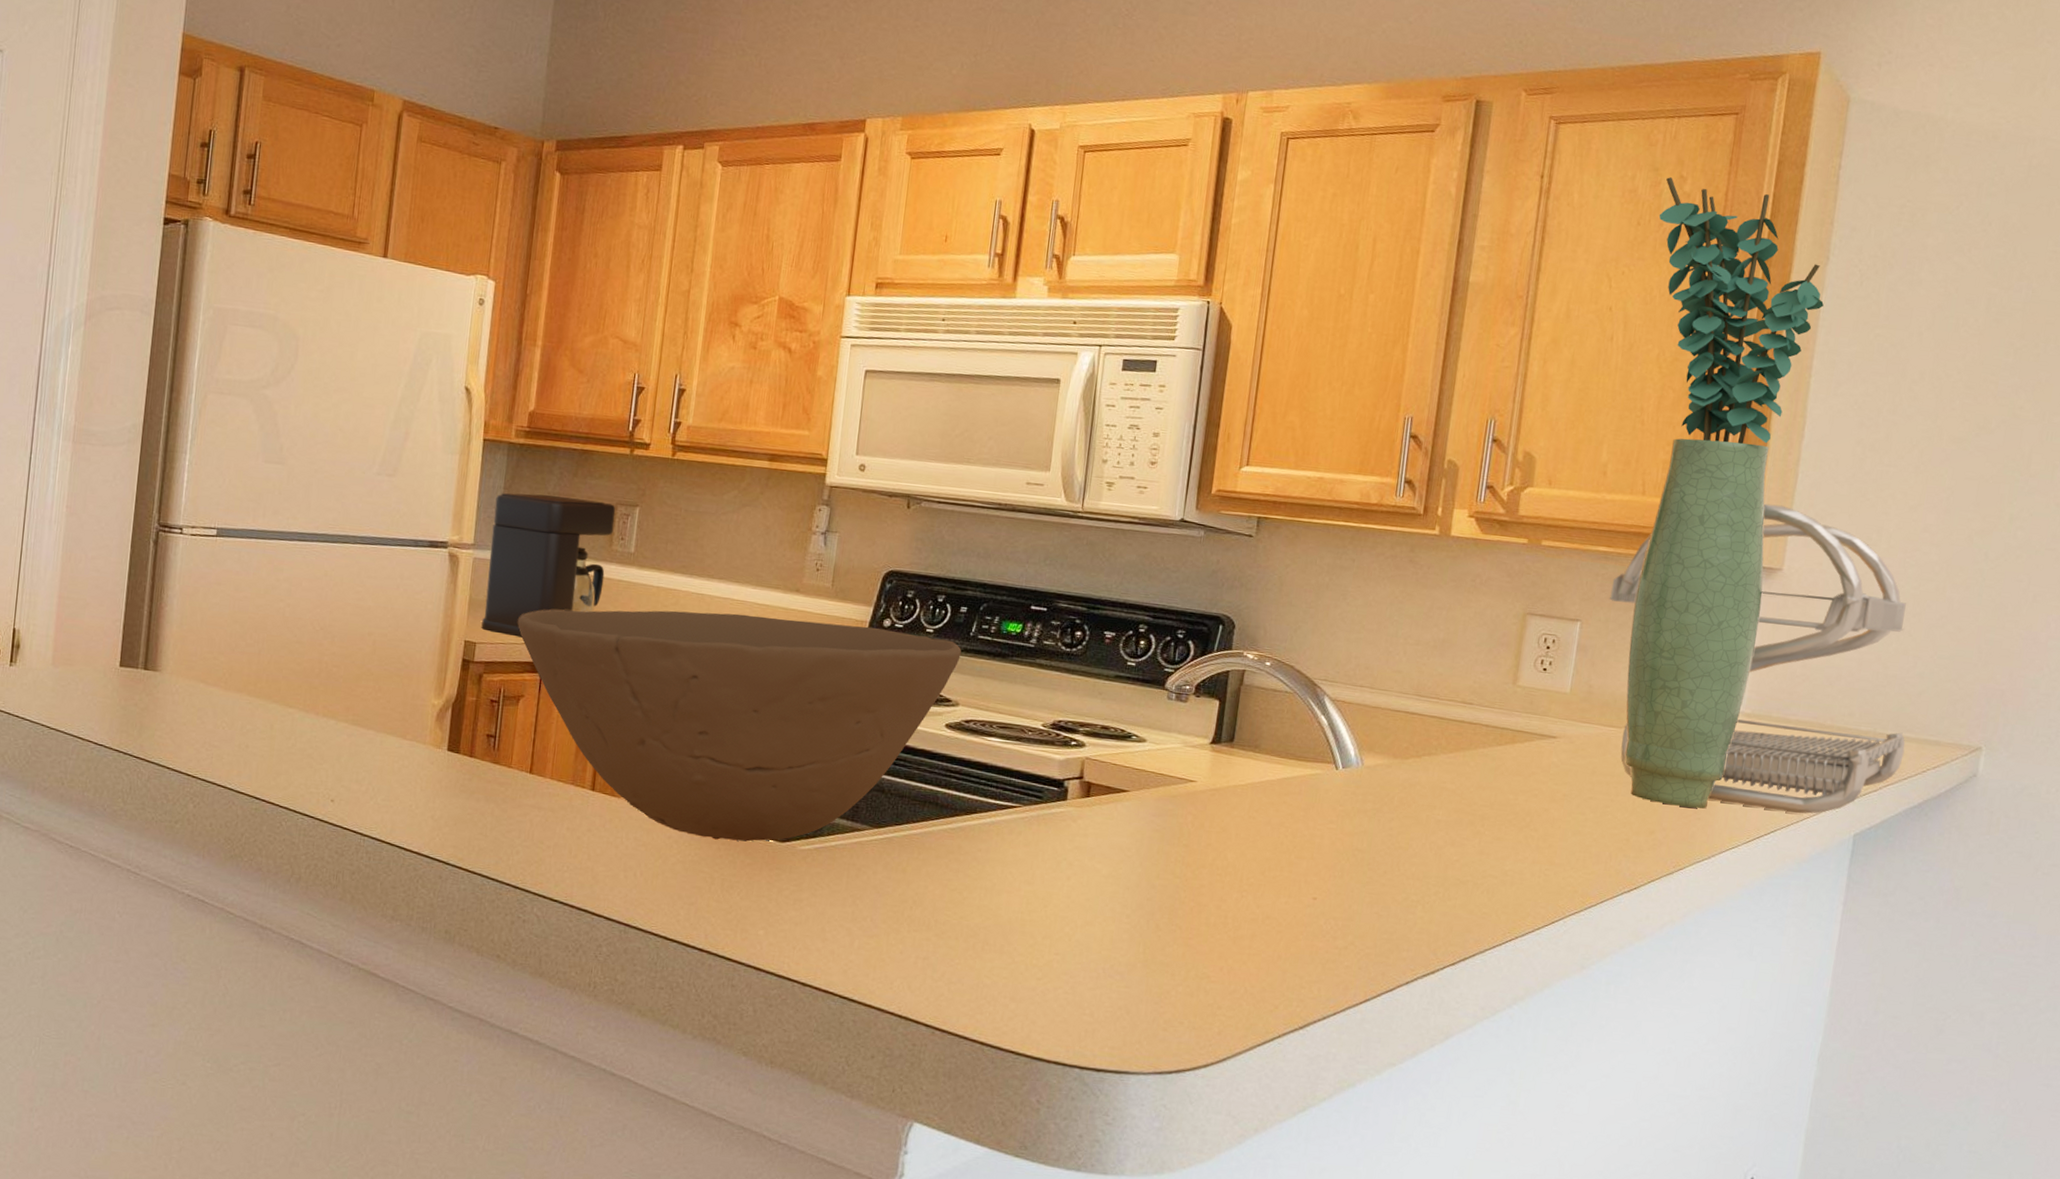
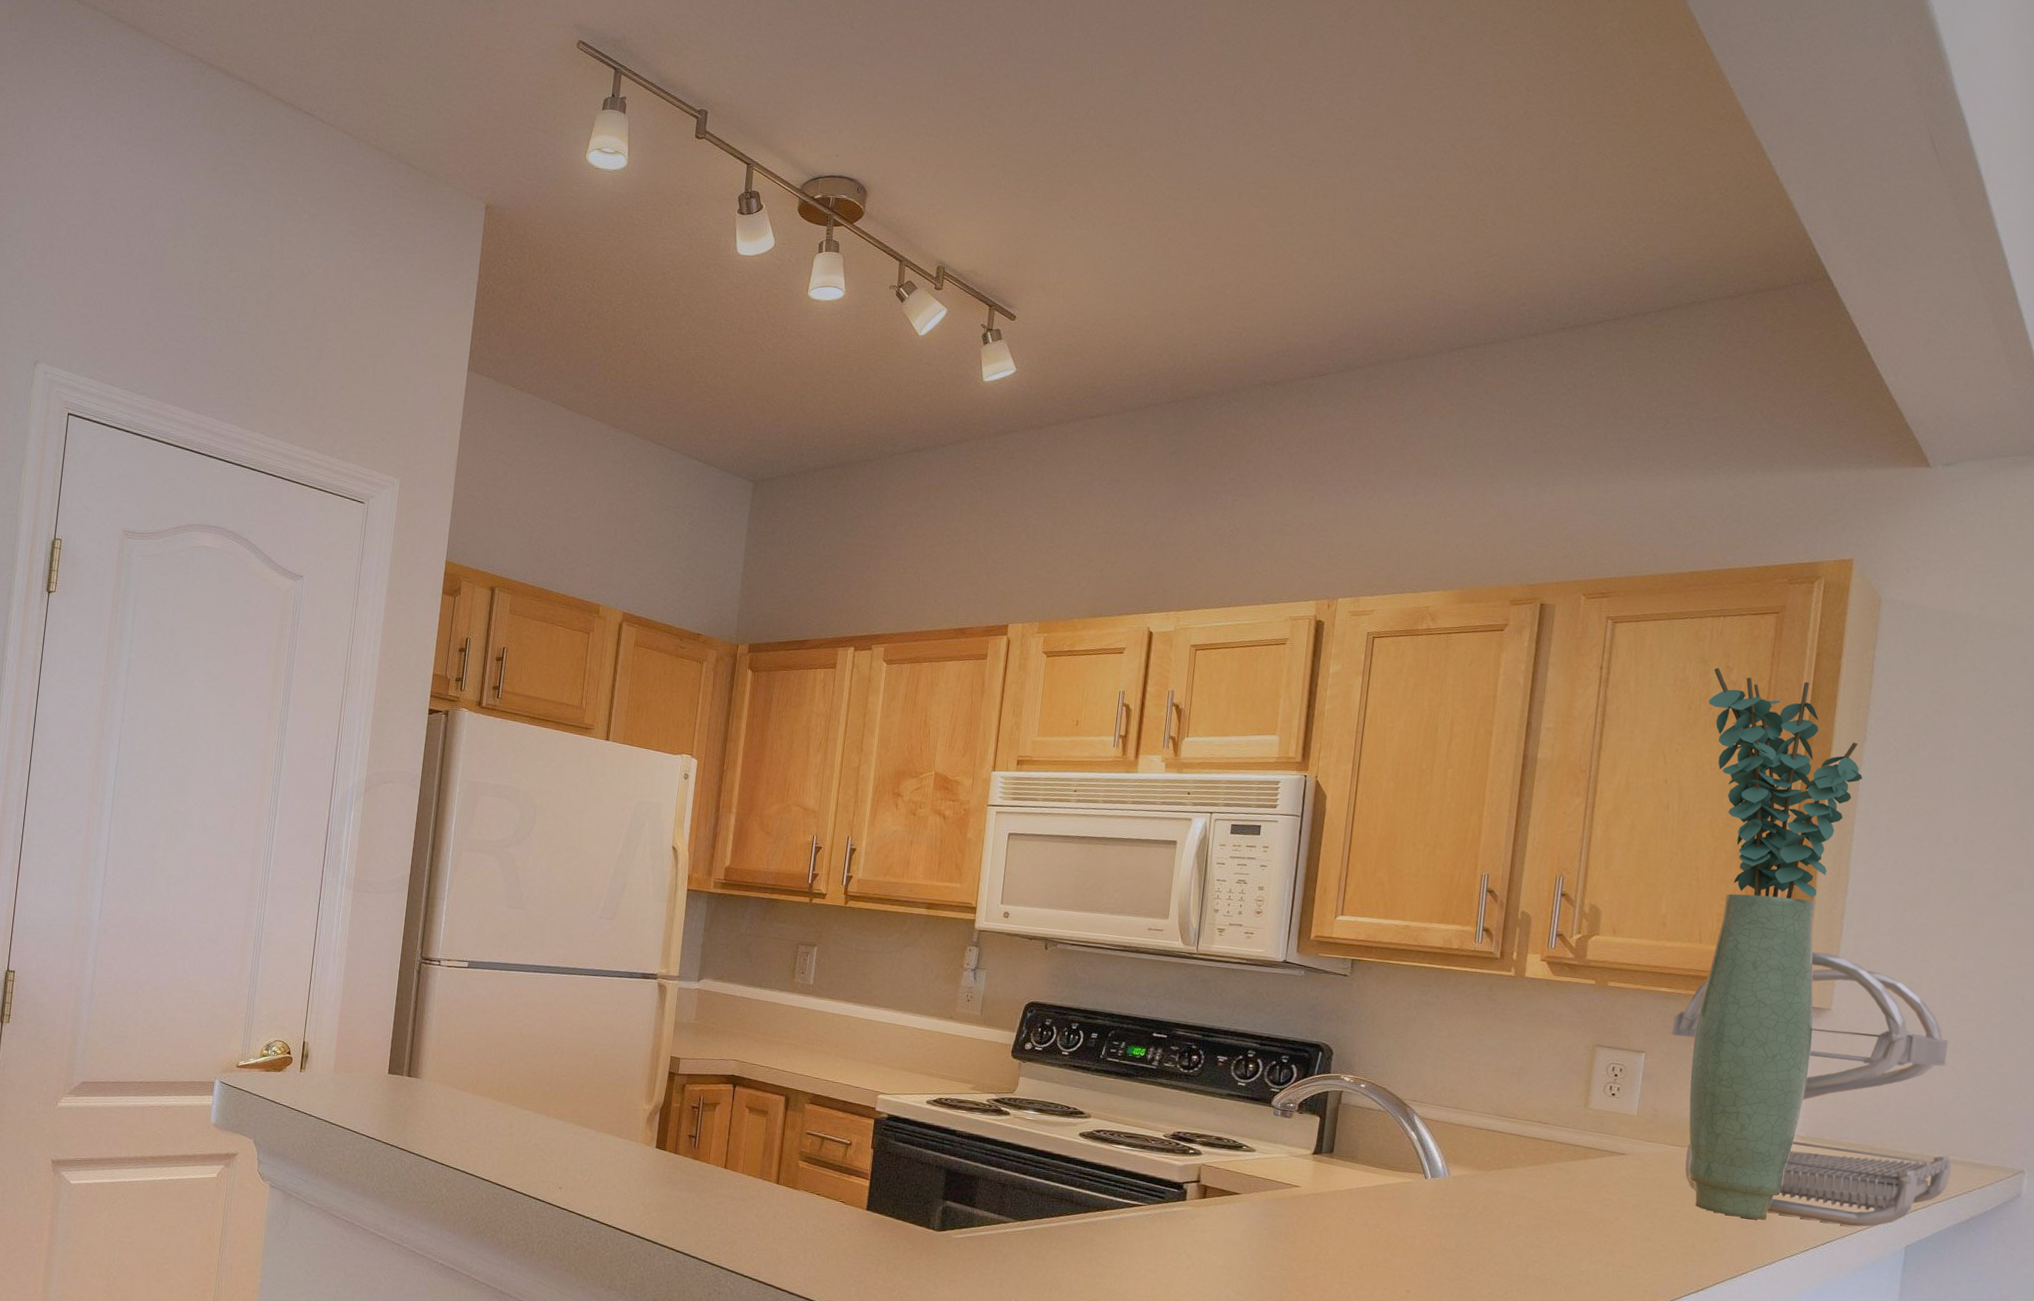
coffee maker: present [481,493,616,638] -> none [685,934,798,1054]
bowl: present [518,609,961,842] -> none [715,1031,1093,1230]

